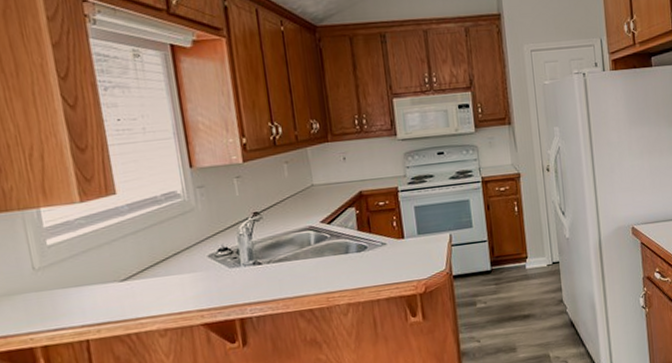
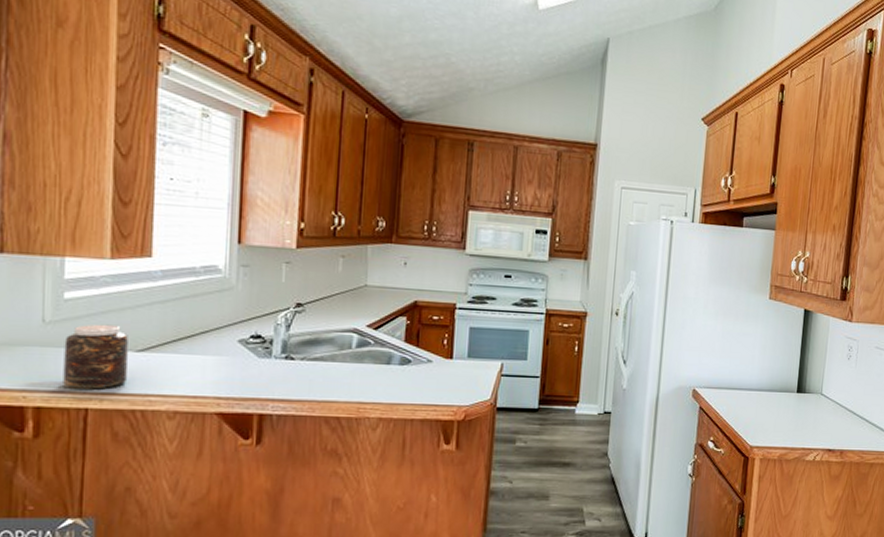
jar: none [55,260,117,325] -> present [63,324,128,390]

